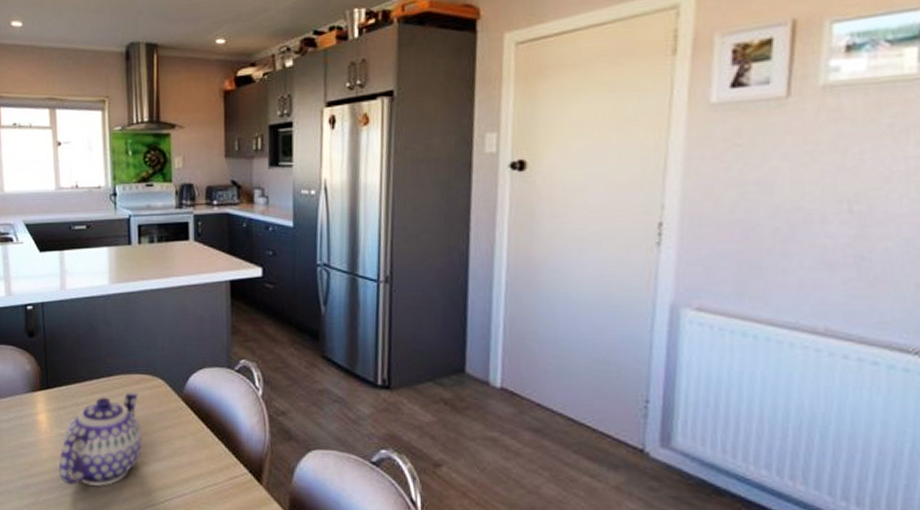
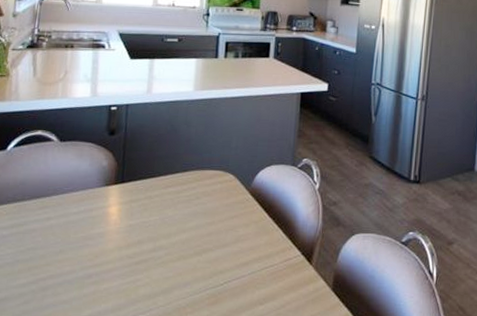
teapot: present [58,390,143,486] -> none [123,184,210,273]

